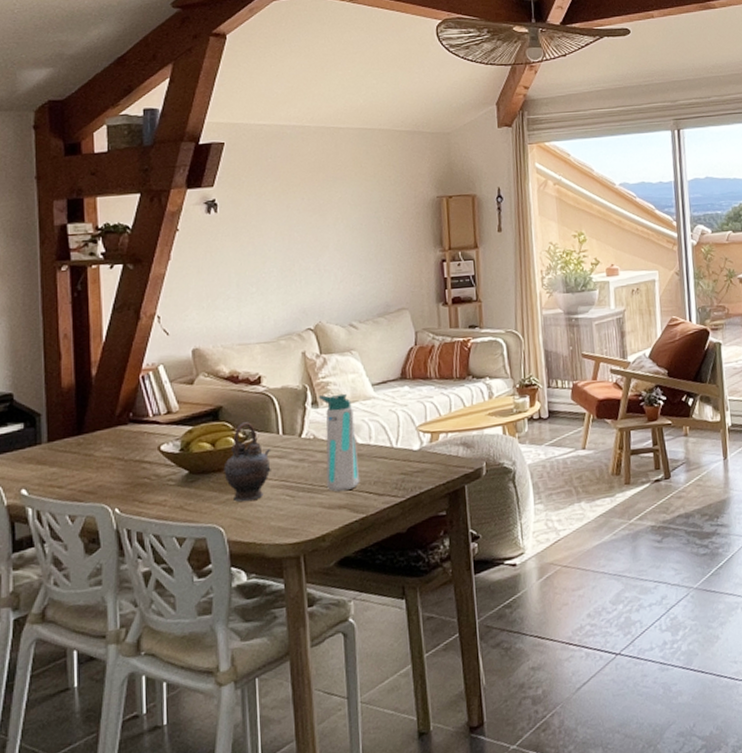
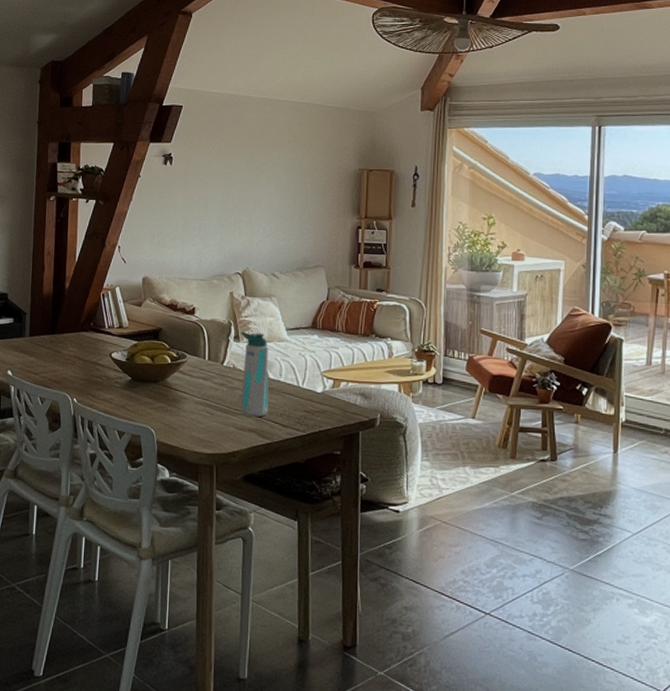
teapot: present [223,422,272,502] -> none [158,345,198,412]

